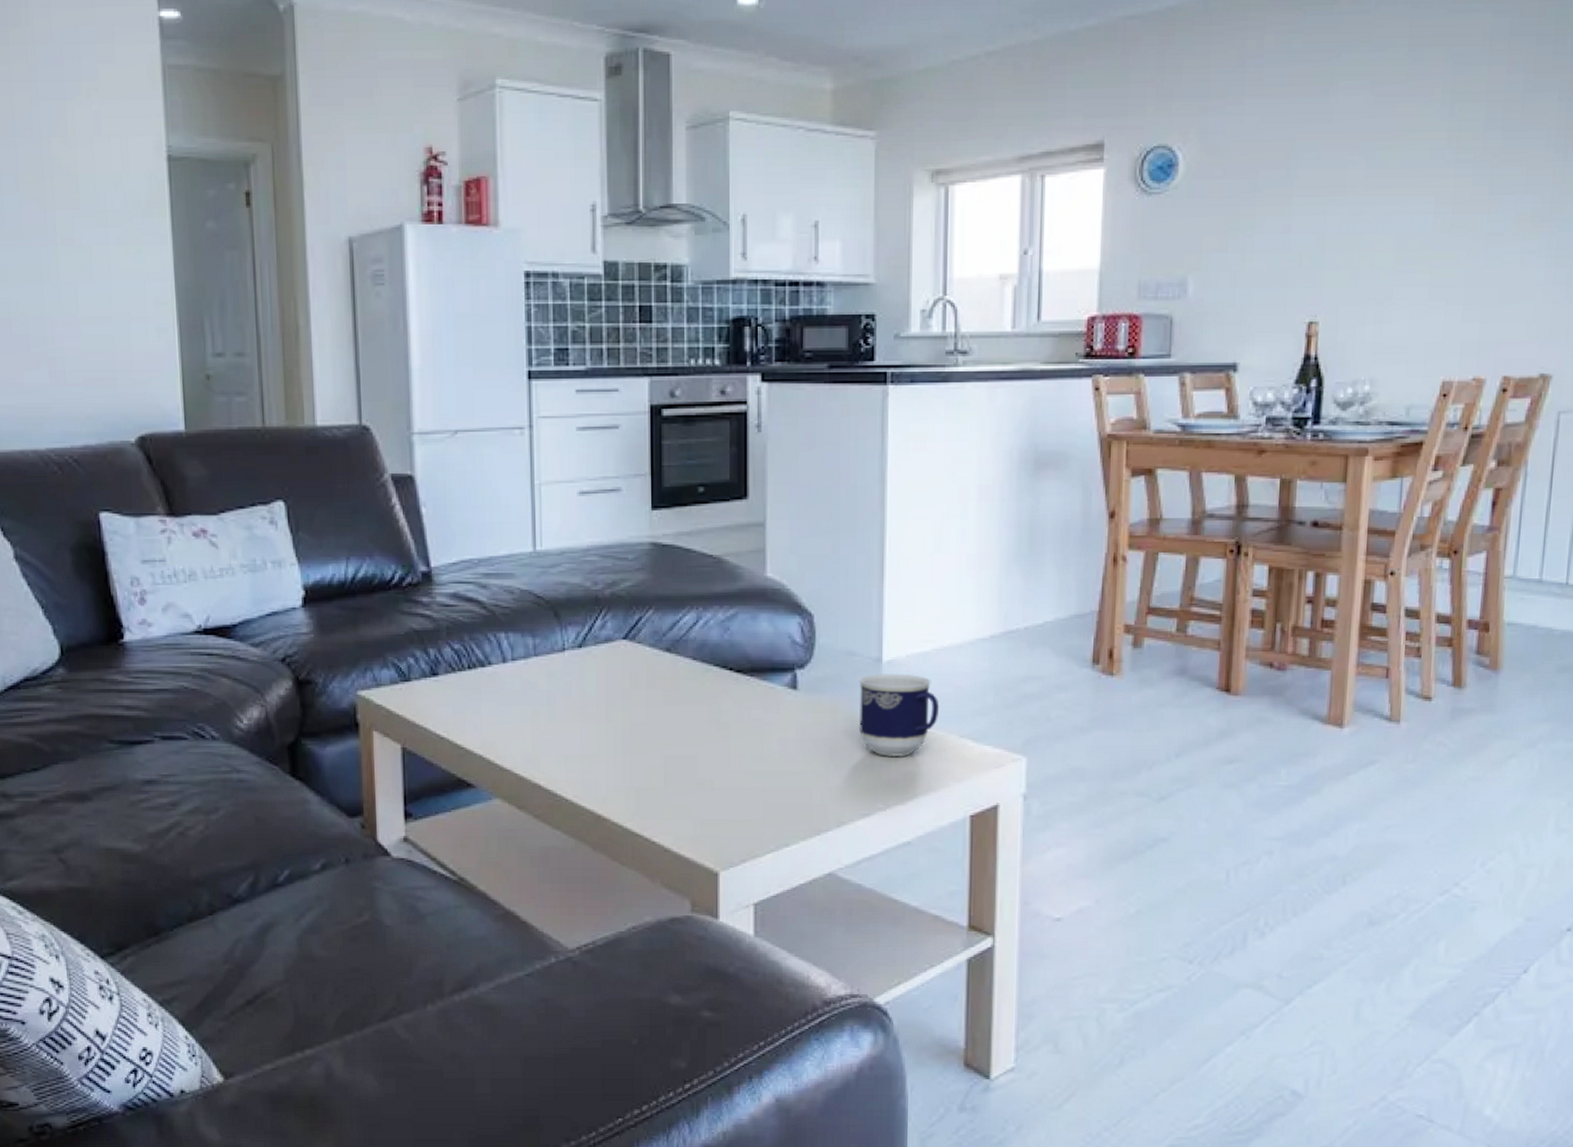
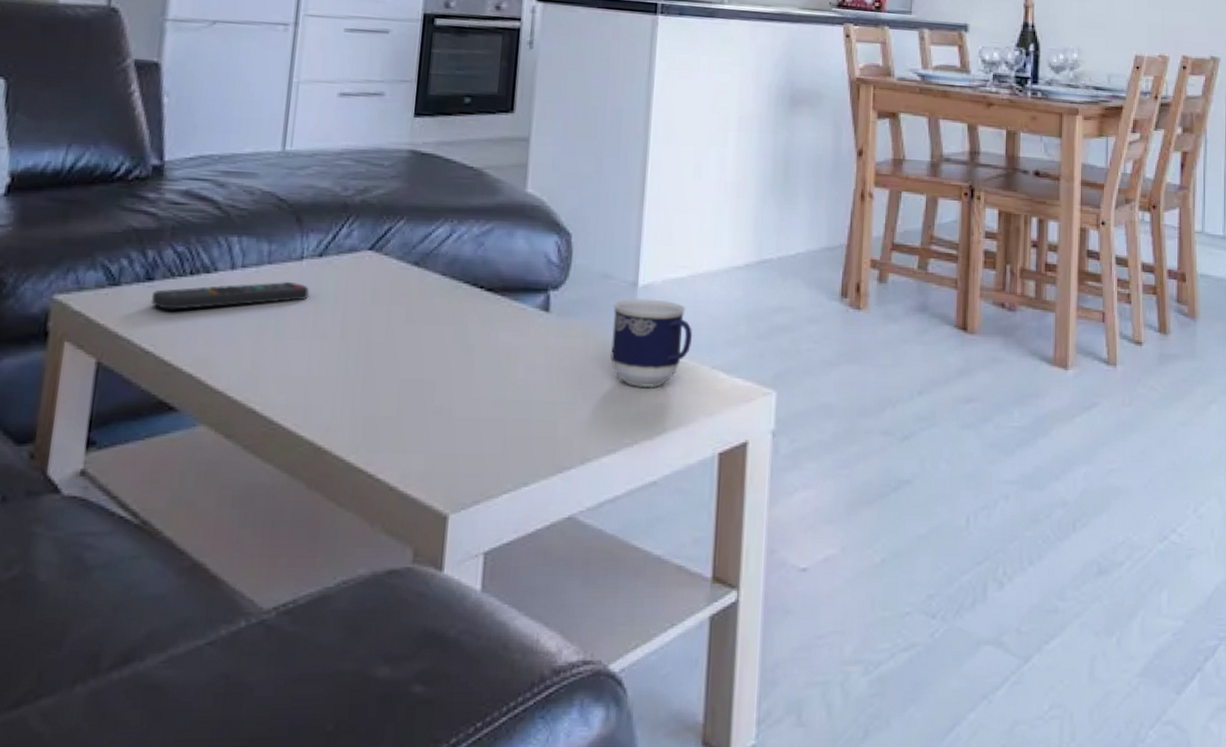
remote control: none [438,671,574,701] -> present [150,281,310,310]

